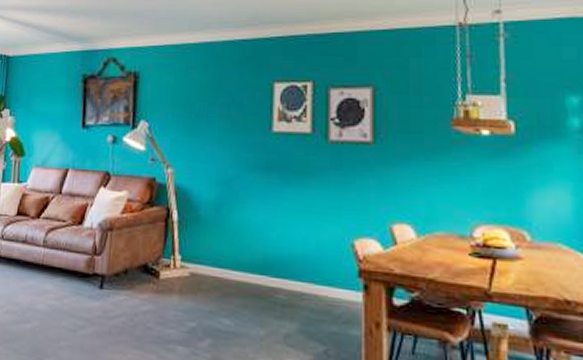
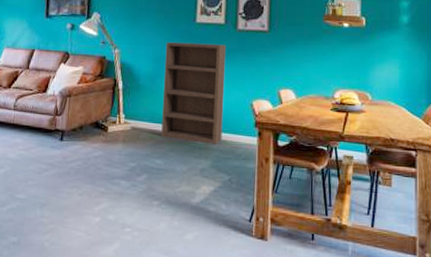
bookcase: none [229,158,315,300] -> present [161,42,226,144]

